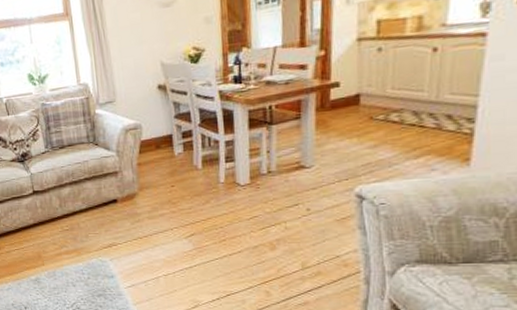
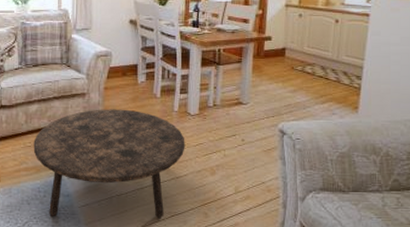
coffee table: none [70,185,237,298] -> present [33,109,185,219]

